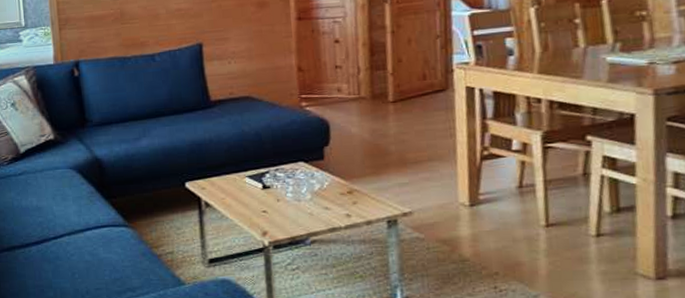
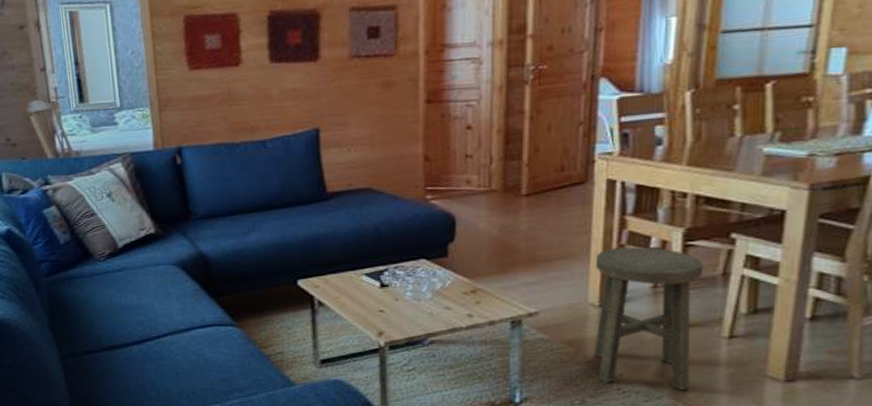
stool: none [462,148,565,289] -> present [594,246,704,391]

